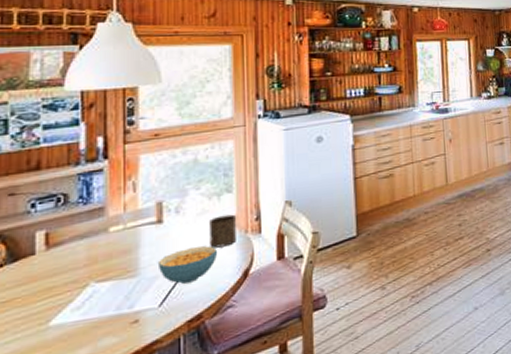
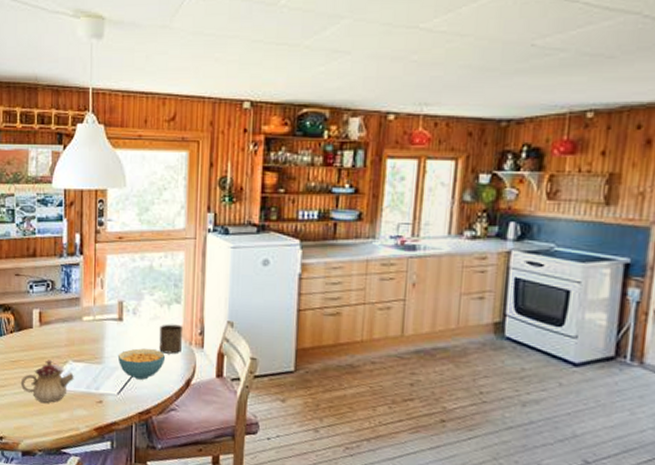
teapot: none [15,287,98,344] -> present [20,360,74,403]

